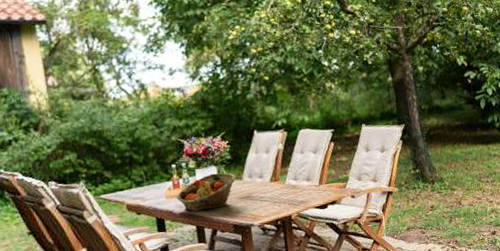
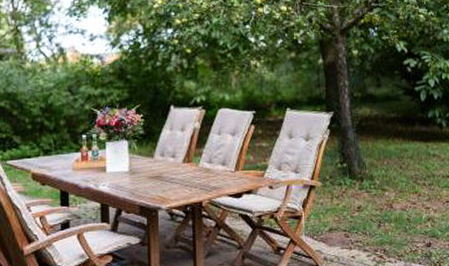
fruit basket: present [177,172,236,212] -> none [84,148,147,188]

